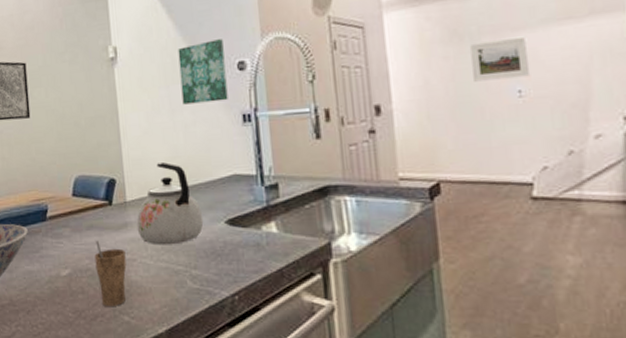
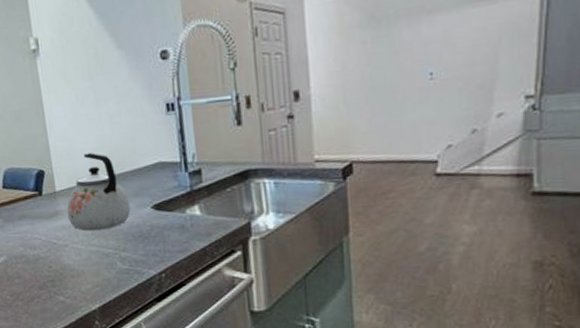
cup: present [94,240,127,306] -> none [28,229,60,288]
wall art: present [178,39,228,105] -> none [100,28,152,96]
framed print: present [470,36,531,82] -> none [387,18,443,66]

